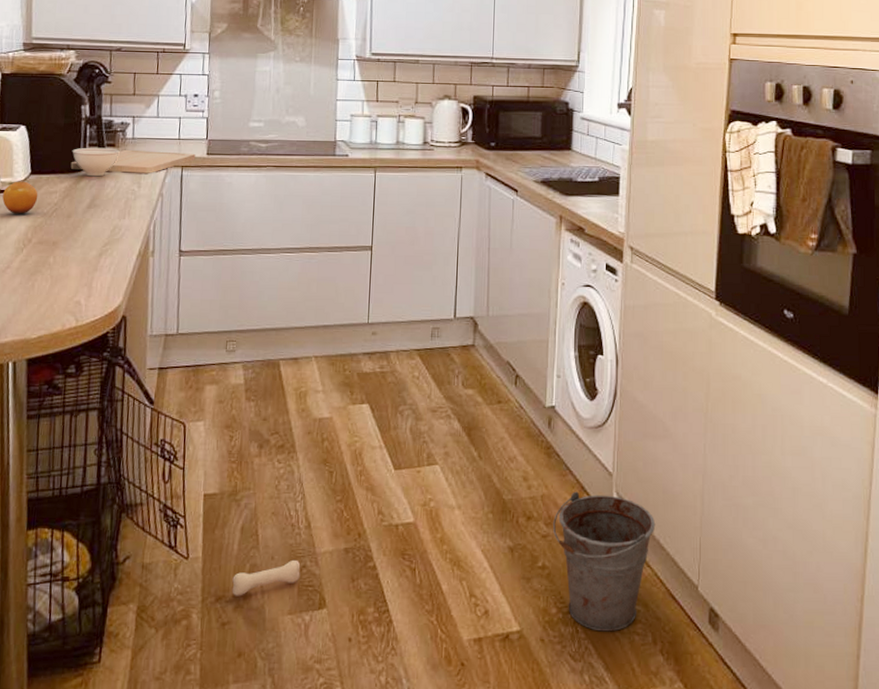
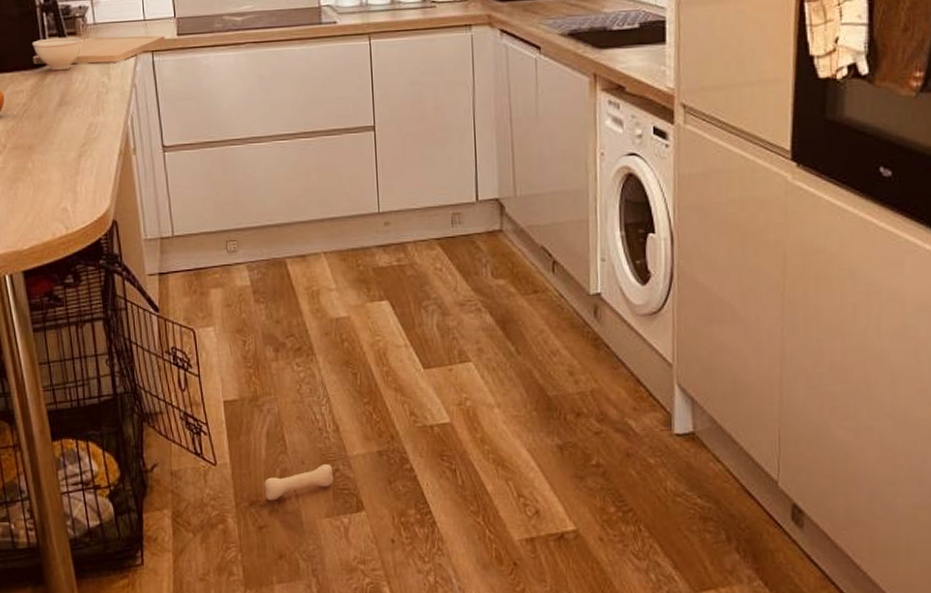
bucket: present [553,491,656,632] -> none [606,385,726,530]

